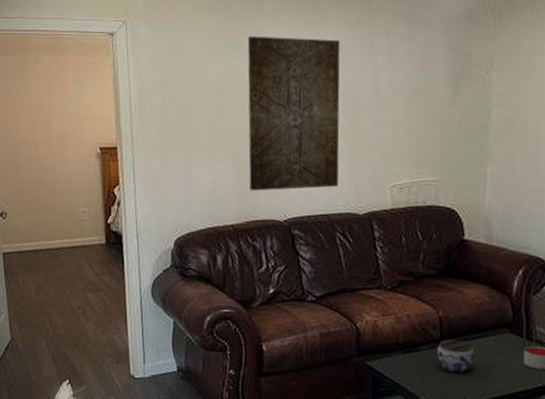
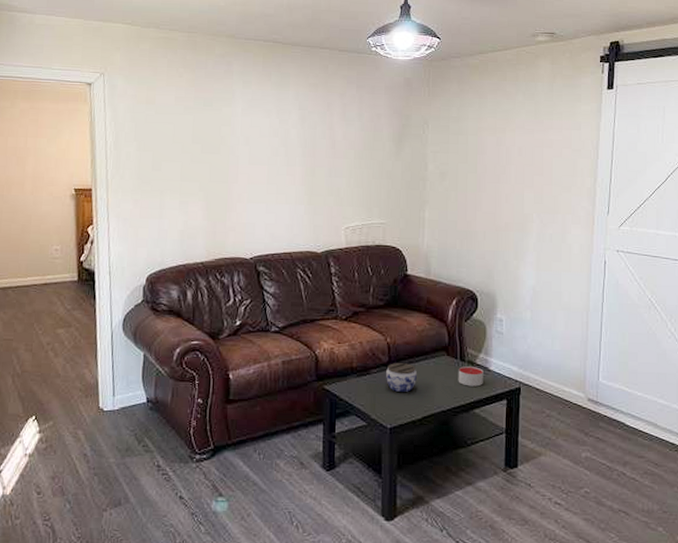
wall art: present [247,36,341,191] -> none [218,92,301,231]

